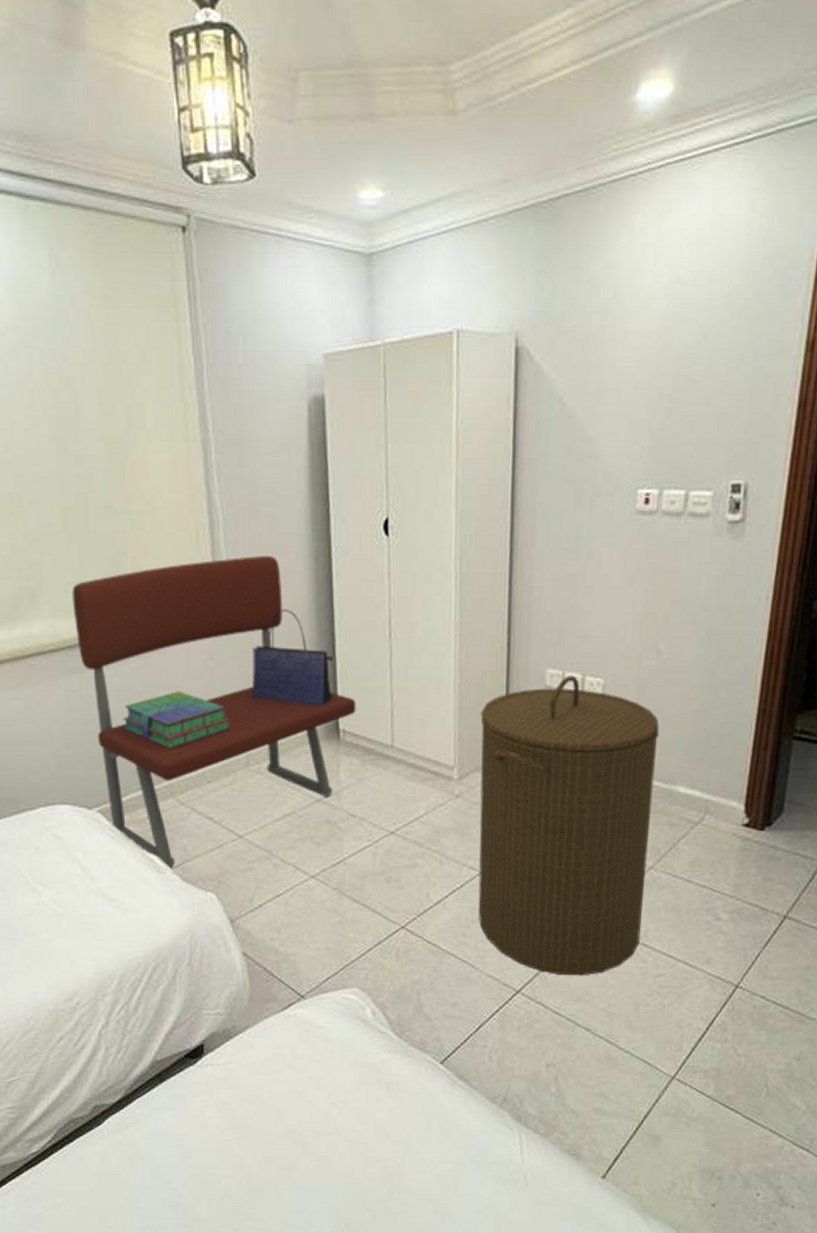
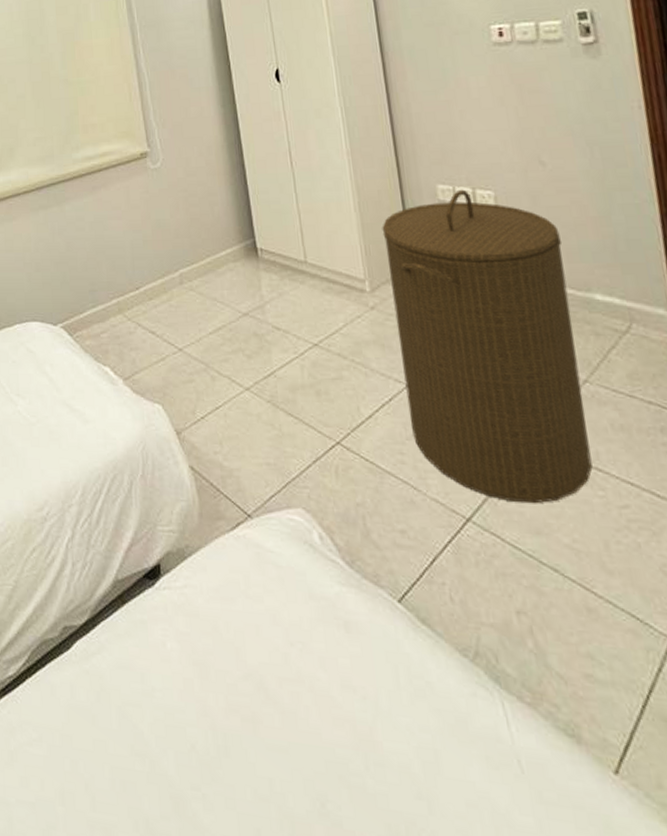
bench: present [72,556,357,870] -> none [39,106,270,382]
stack of books: present [123,691,230,748] -> none [79,220,165,270]
tote bag: present [251,609,333,706] -> none [178,147,248,228]

